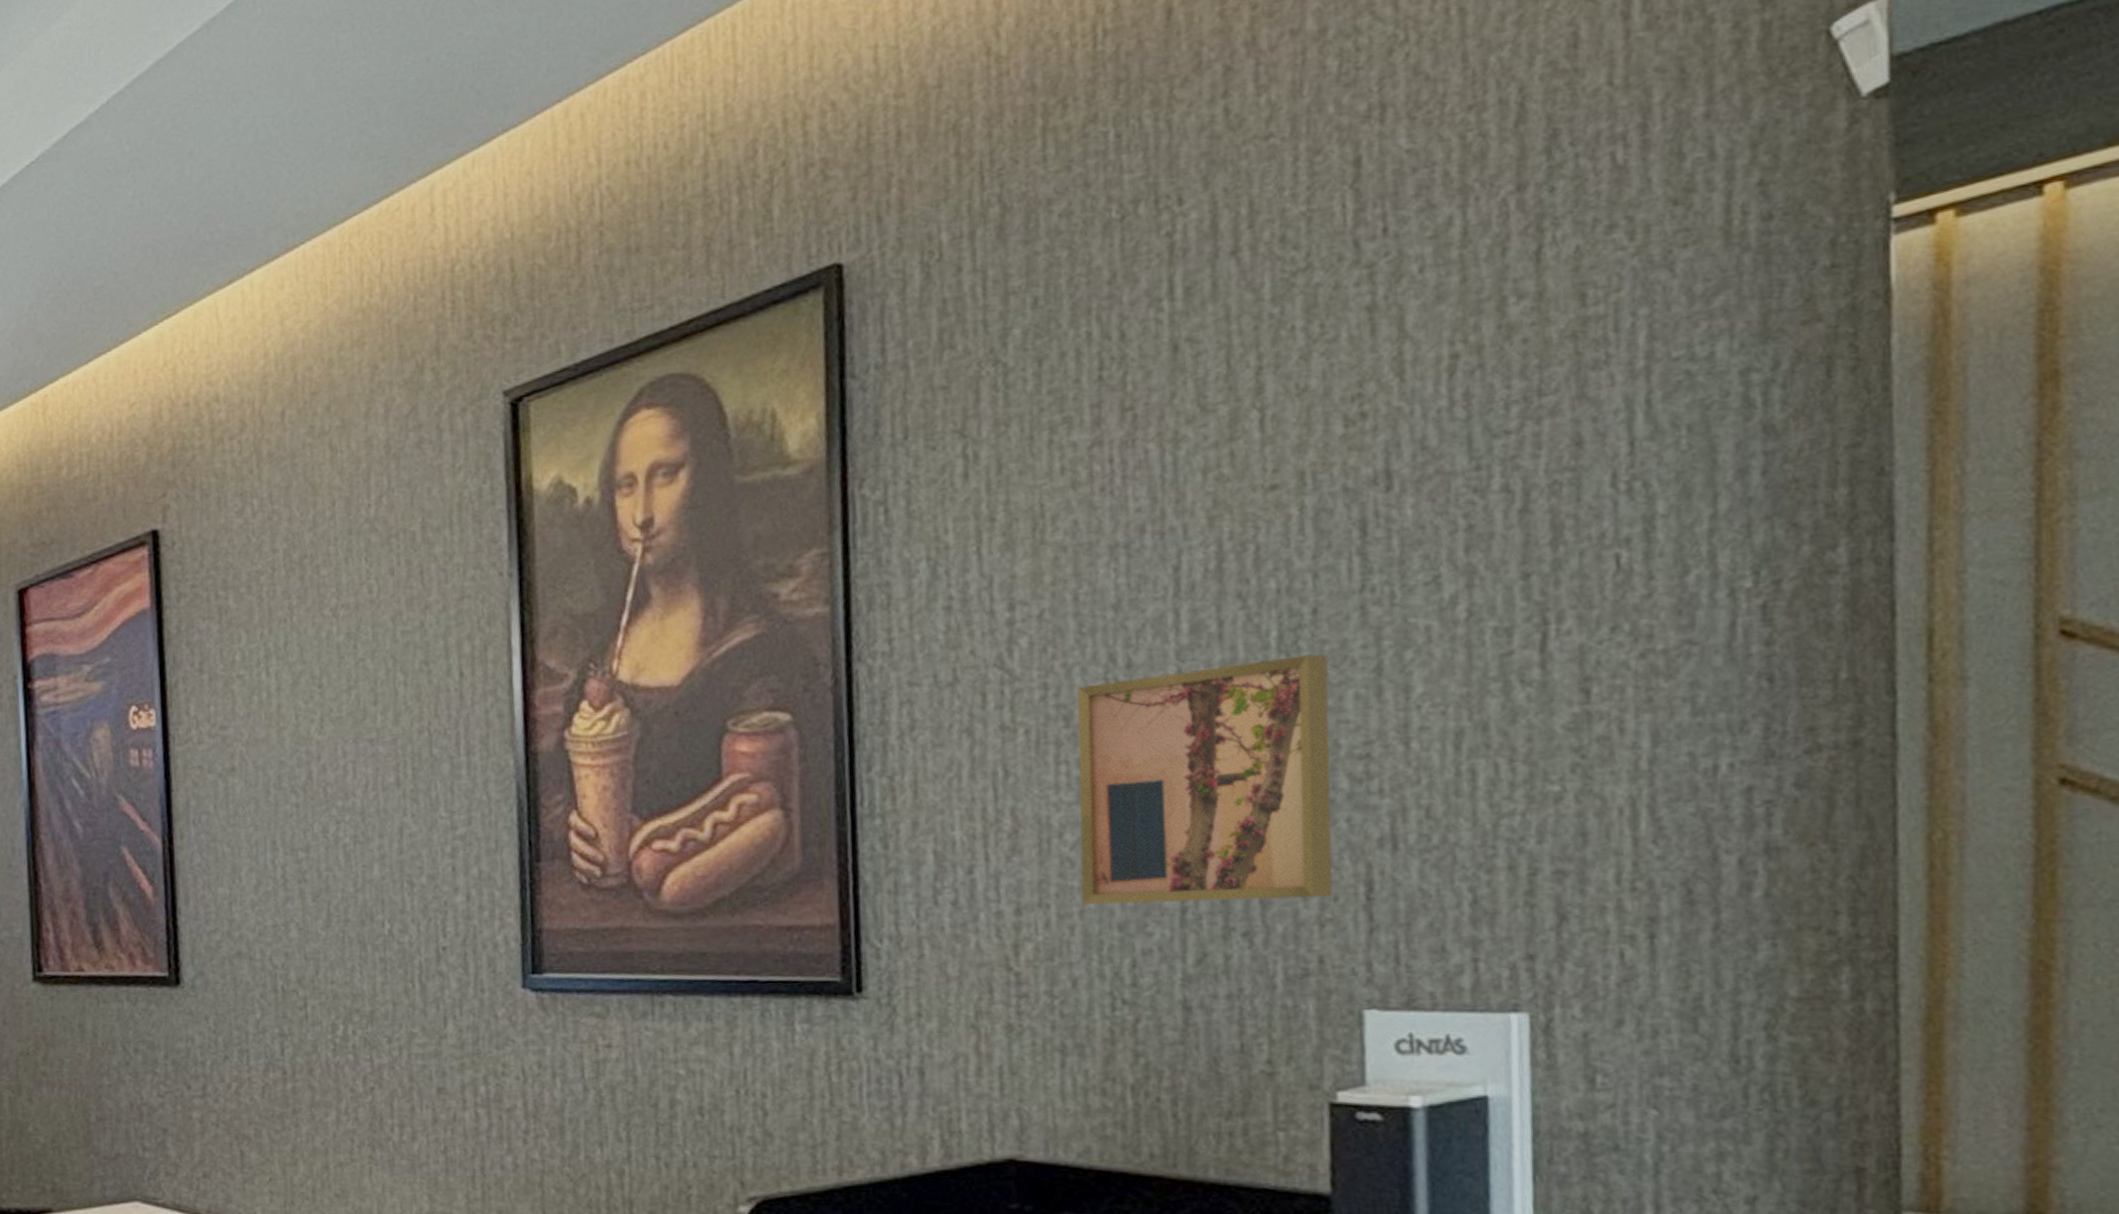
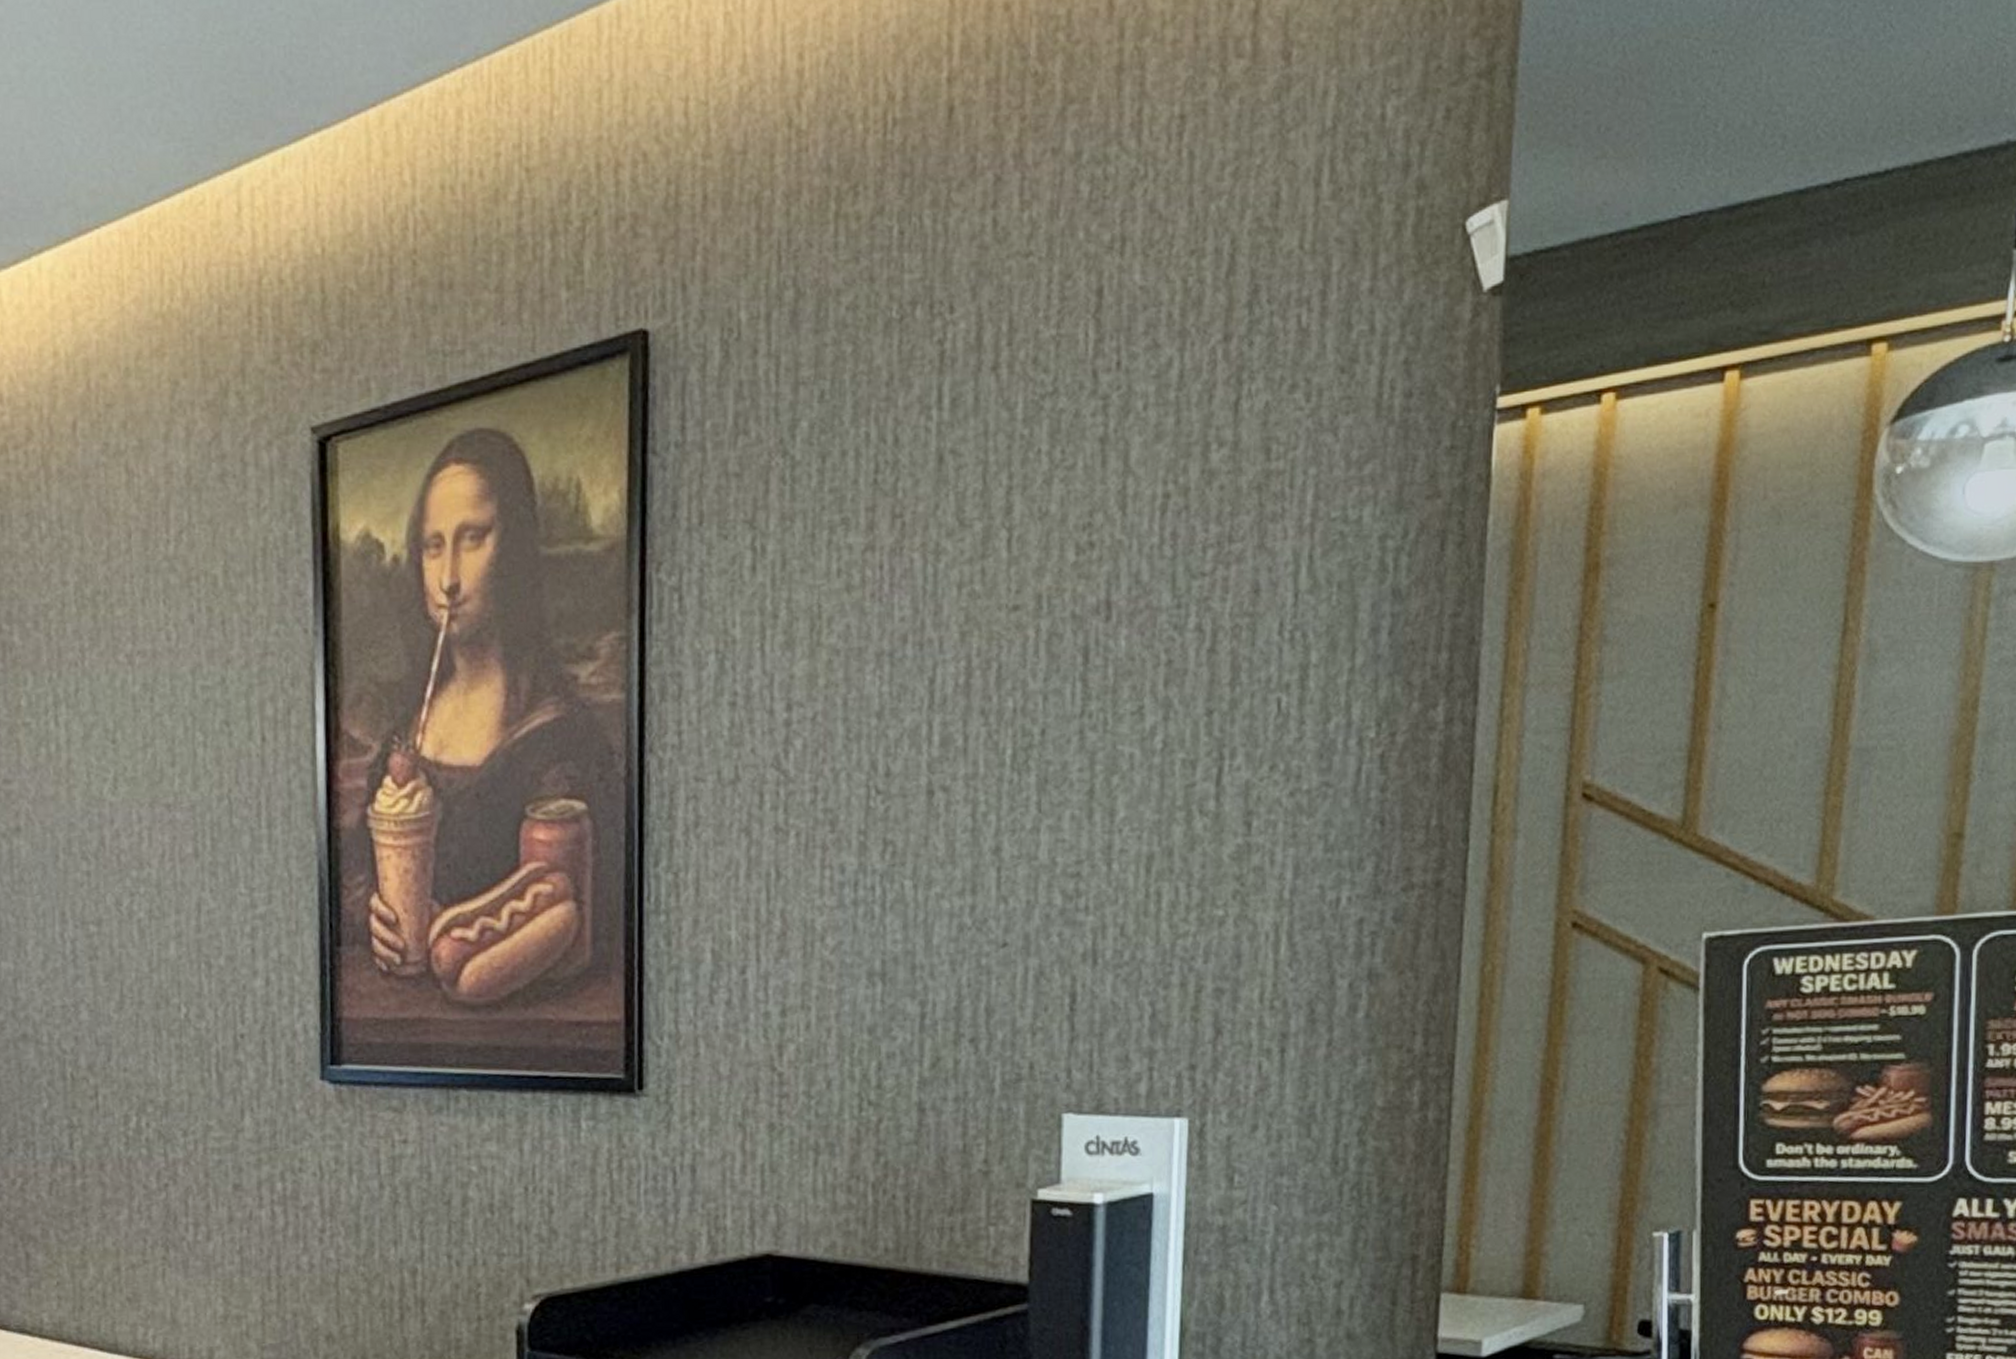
wall art: present [1077,654,1333,905] -> none [838,774,1052,1009]

